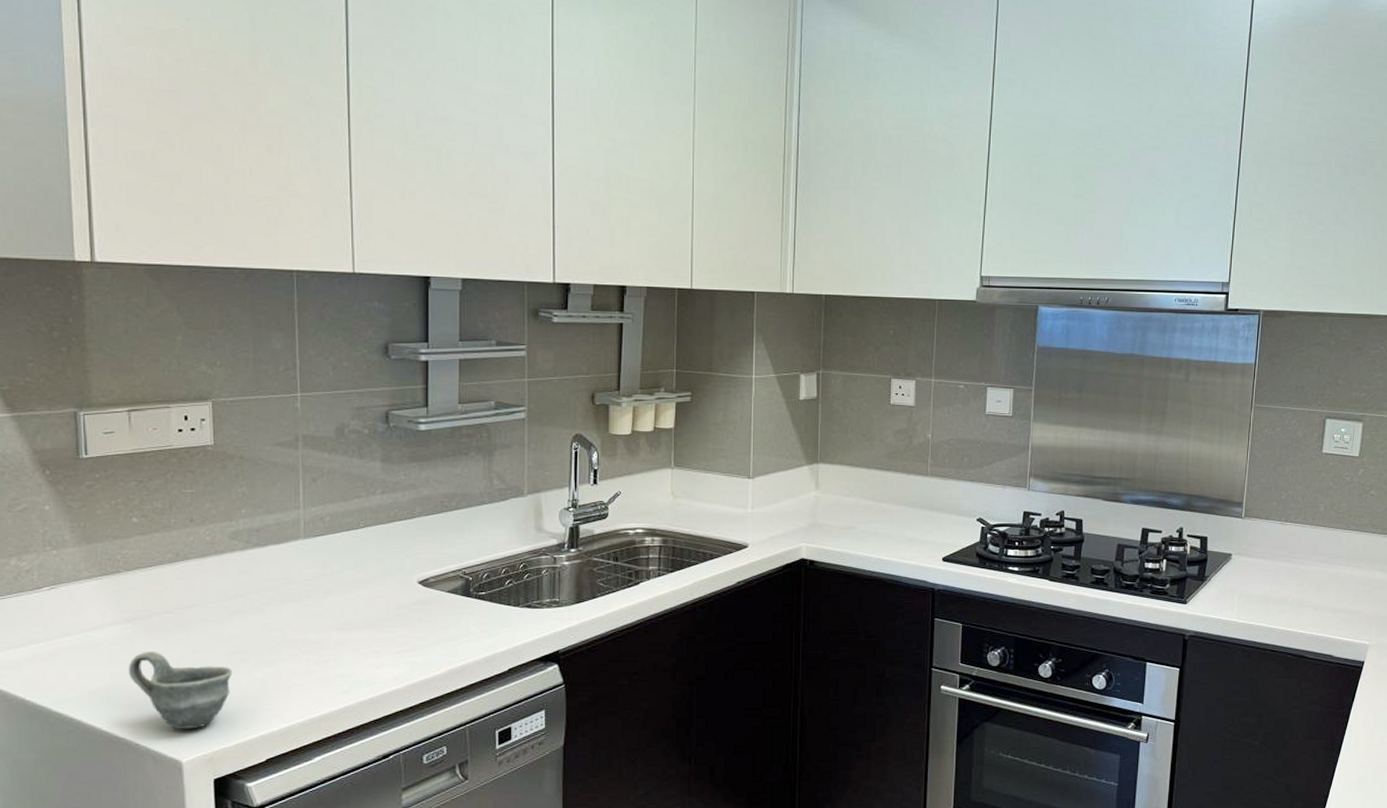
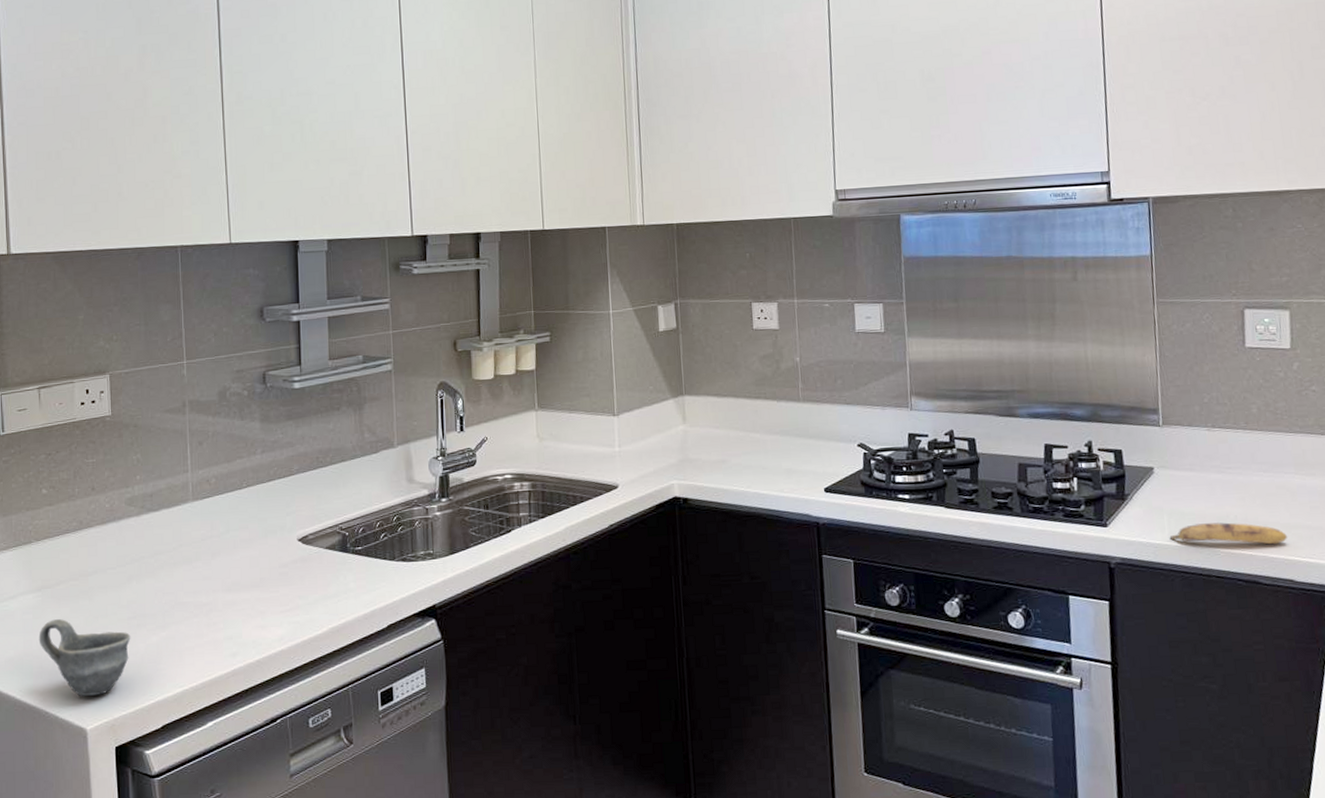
banana: none [1237,604,1332,625] -> present [1169,522,1287,545]

